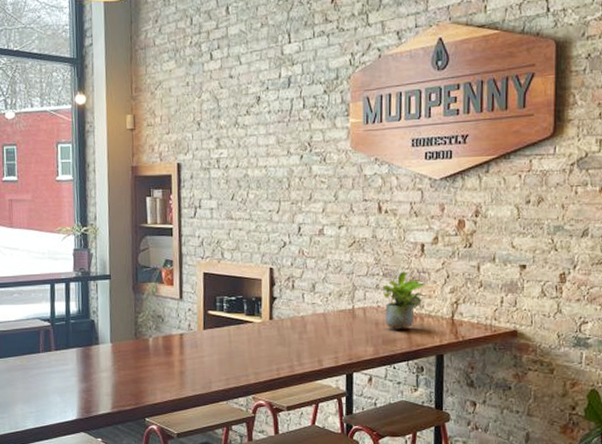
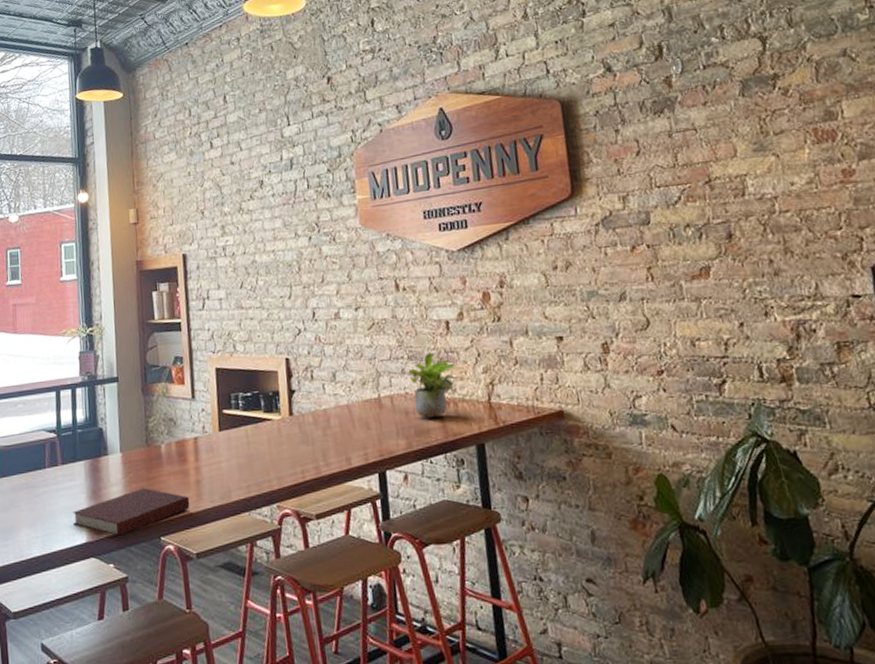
notebook: none [64,375,173,415] -> present [73,488,190,536]

